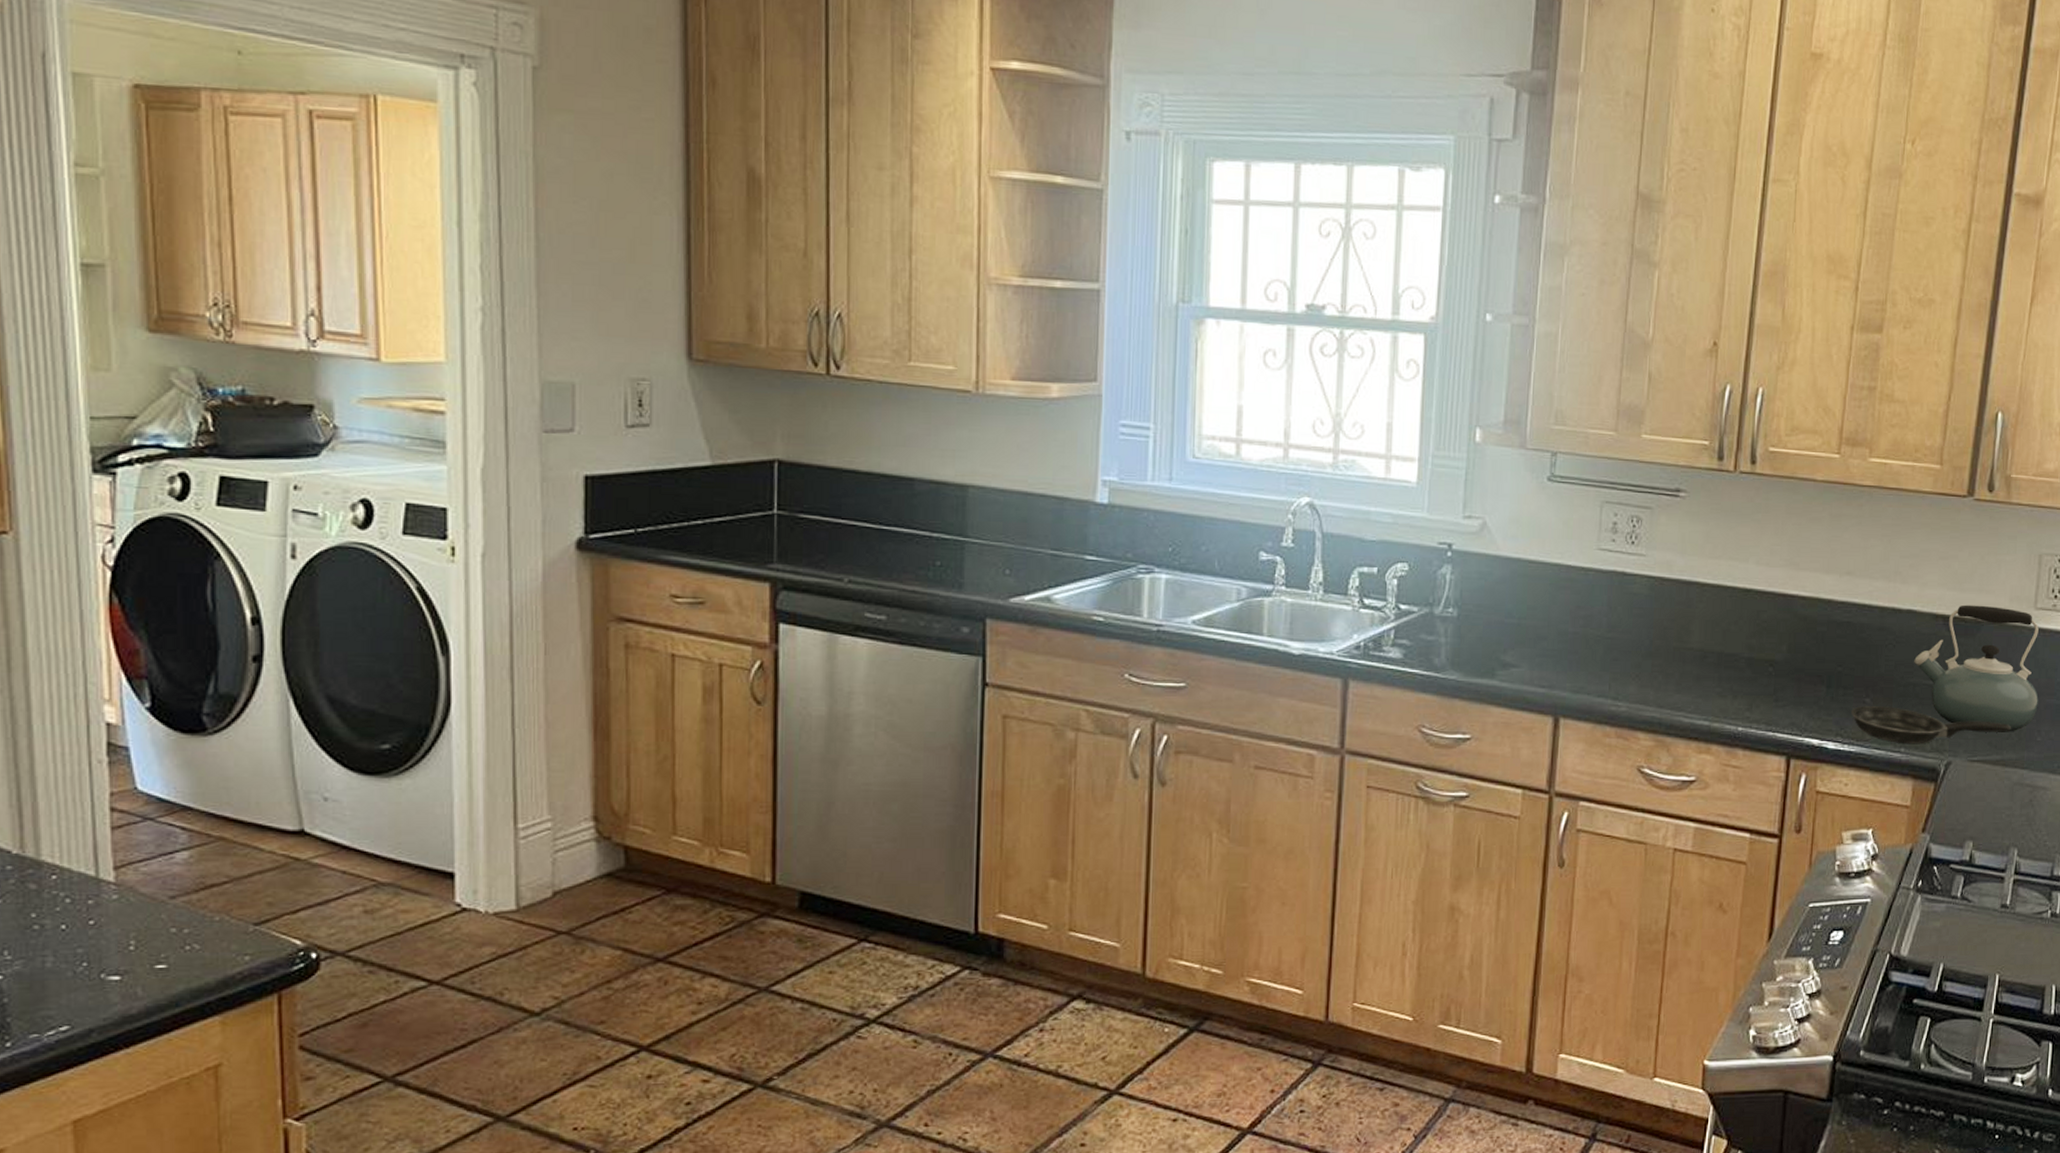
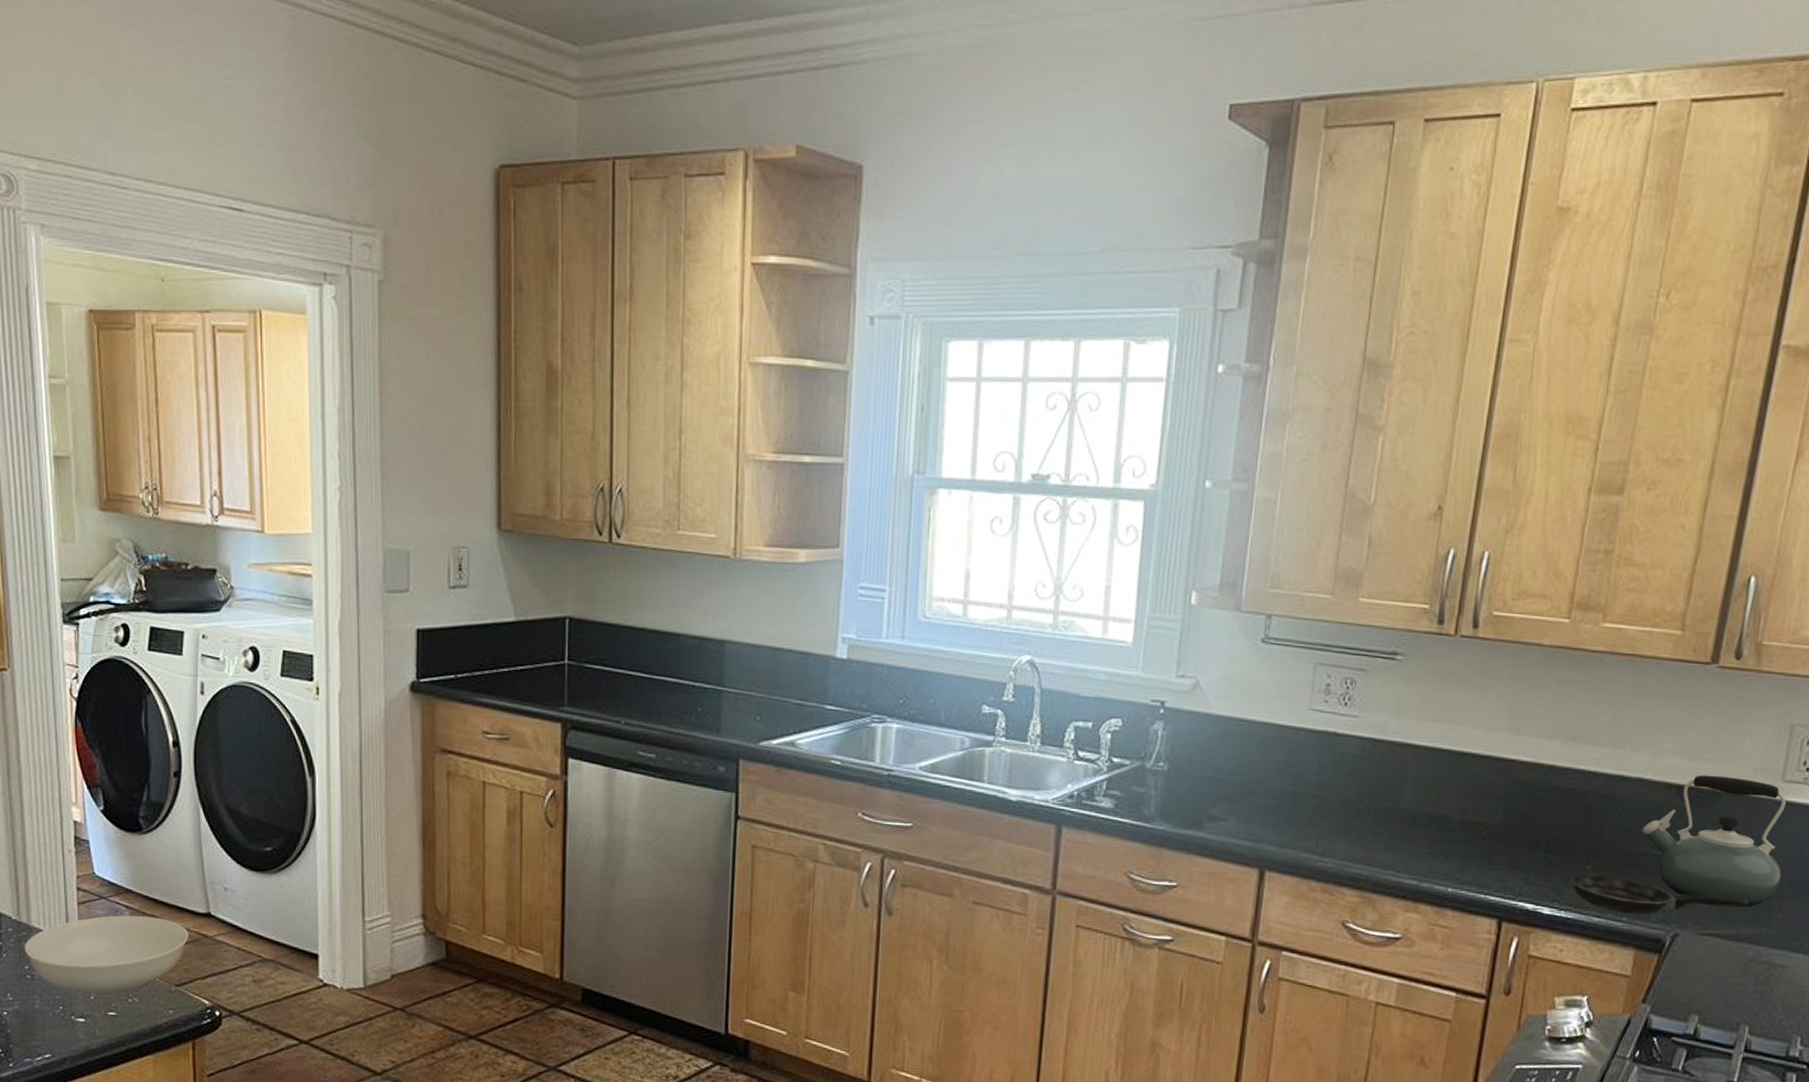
bowl: none [30,840,274,947] -> present [24,915,189,998]

